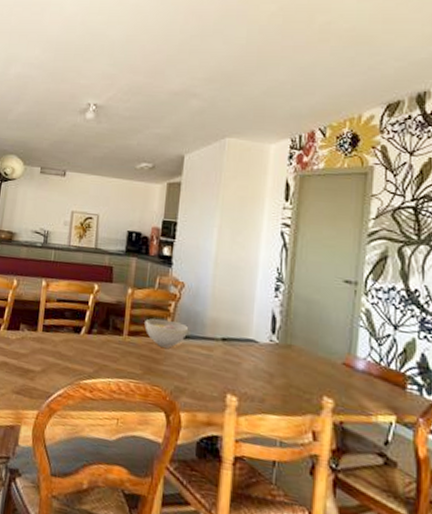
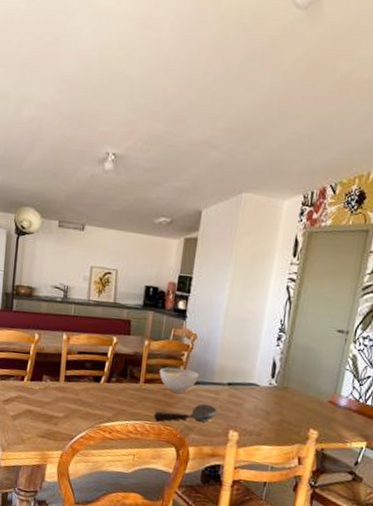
spoon: none [139,361,211,383] -> present [153,403,217,422]

